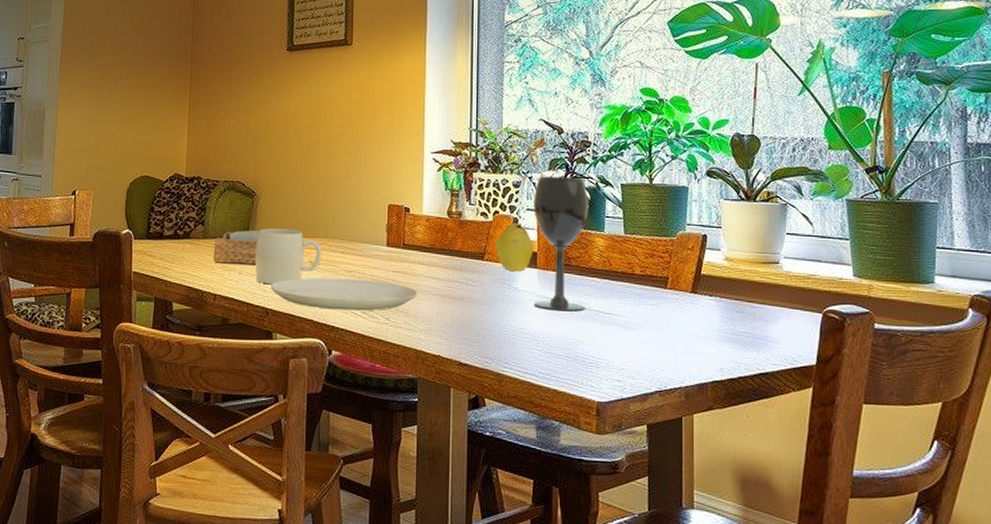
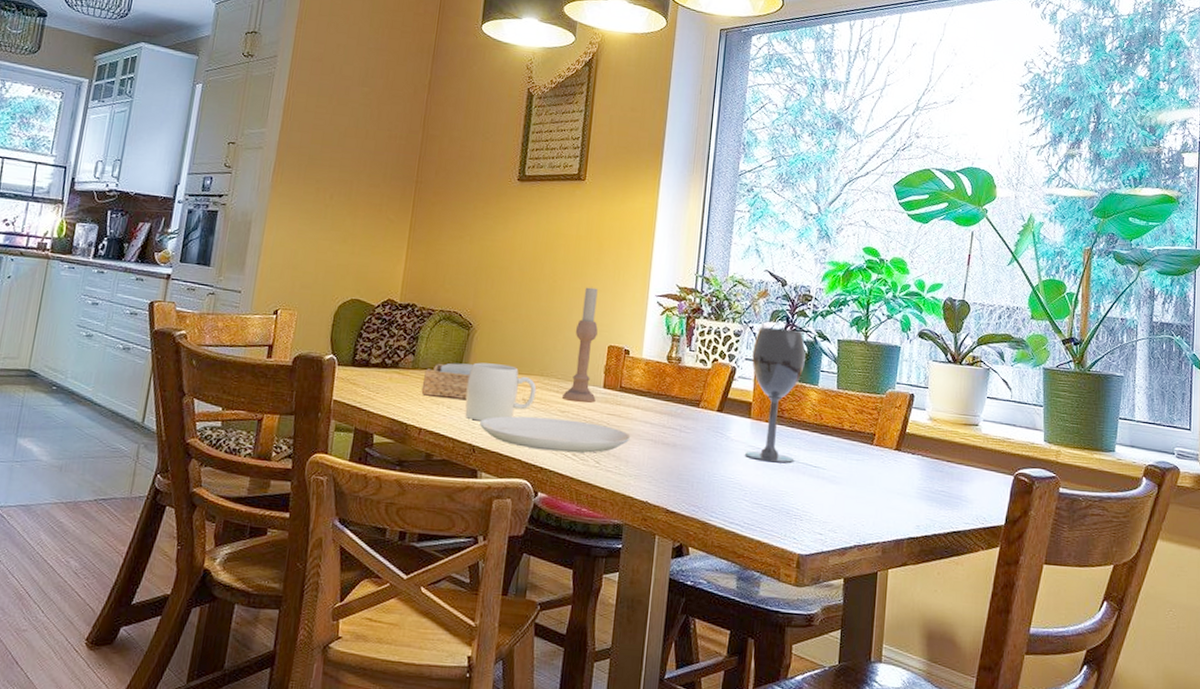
candlestick: none [348,148,380,262] -> present [562,286,598,403]
fruit: present [495,222,533,272] -> none [711,371,749,421]

